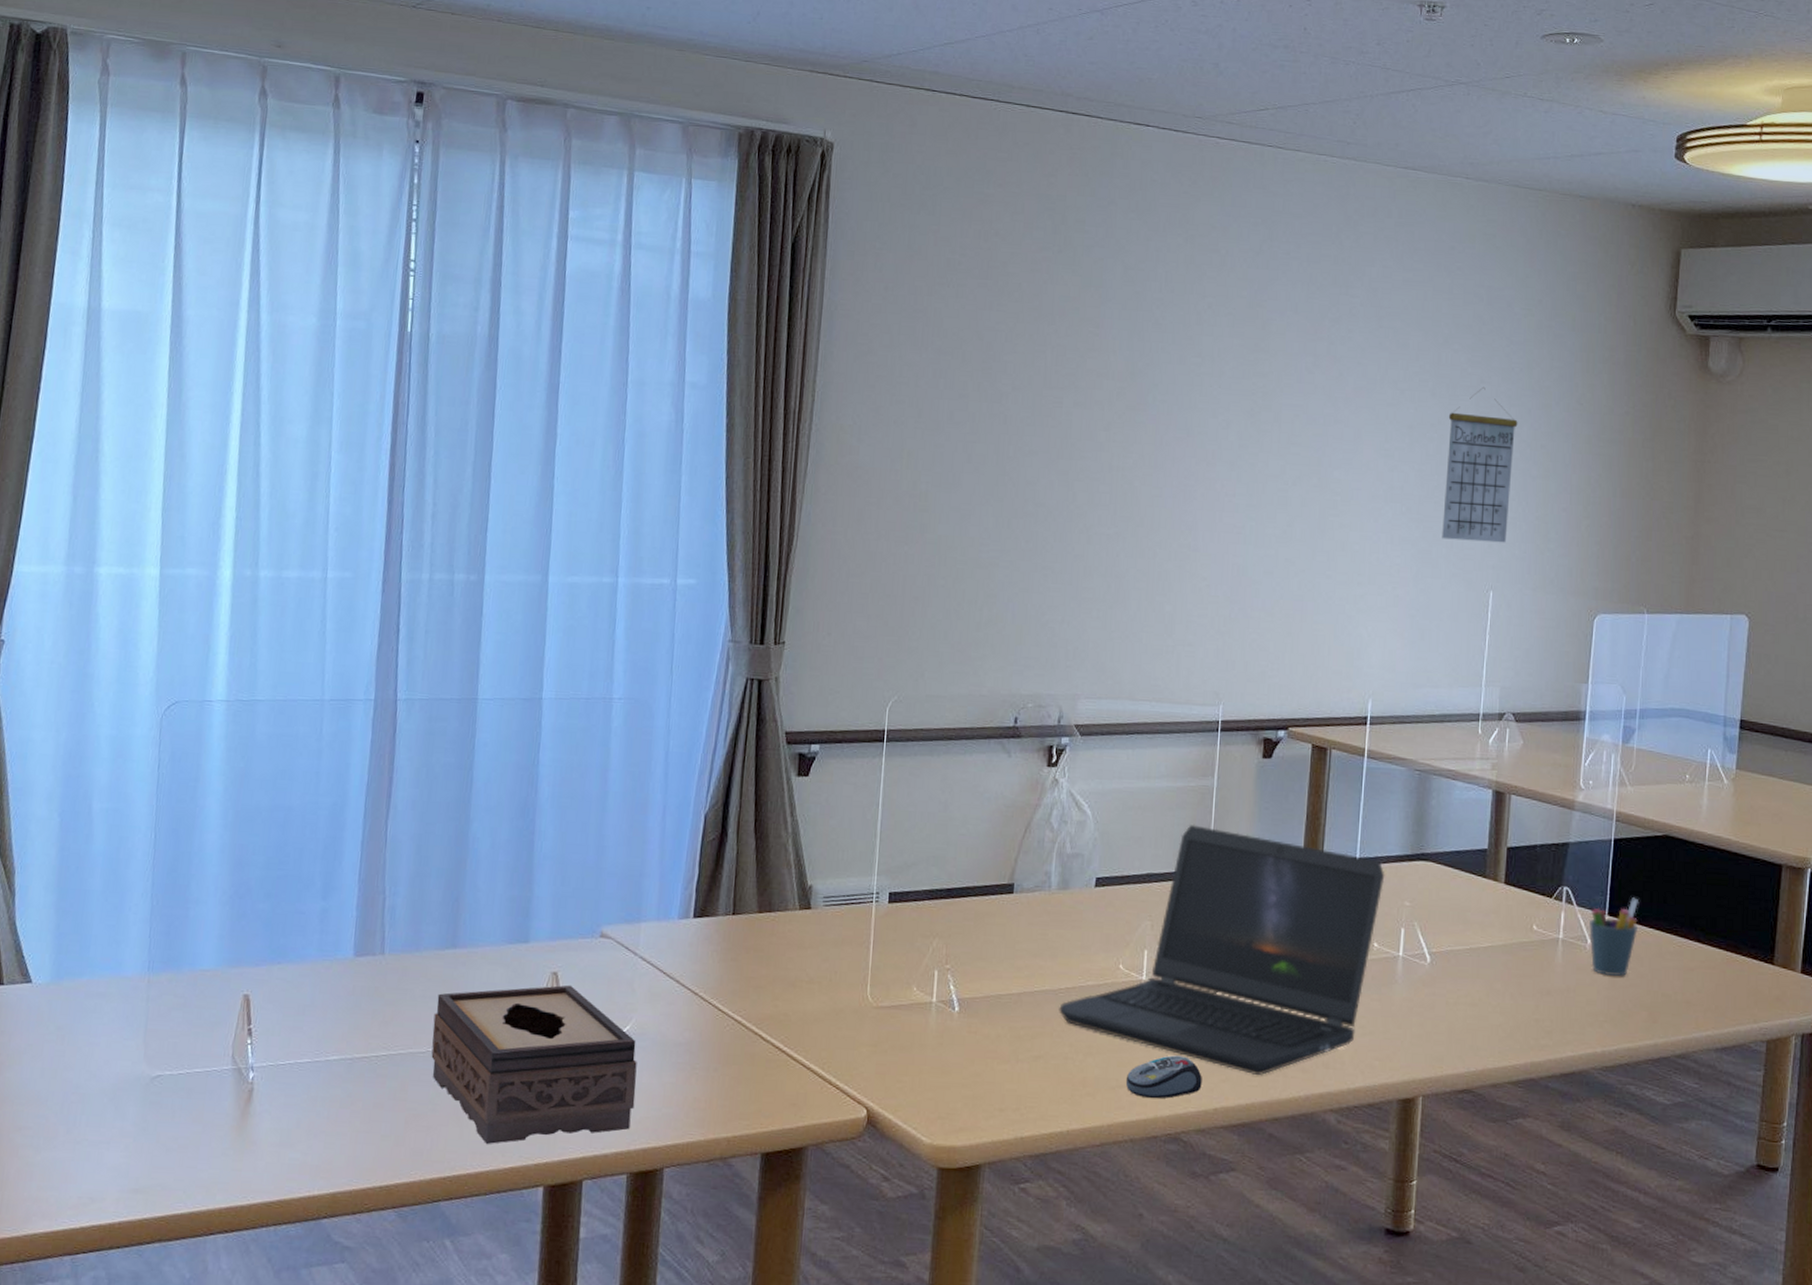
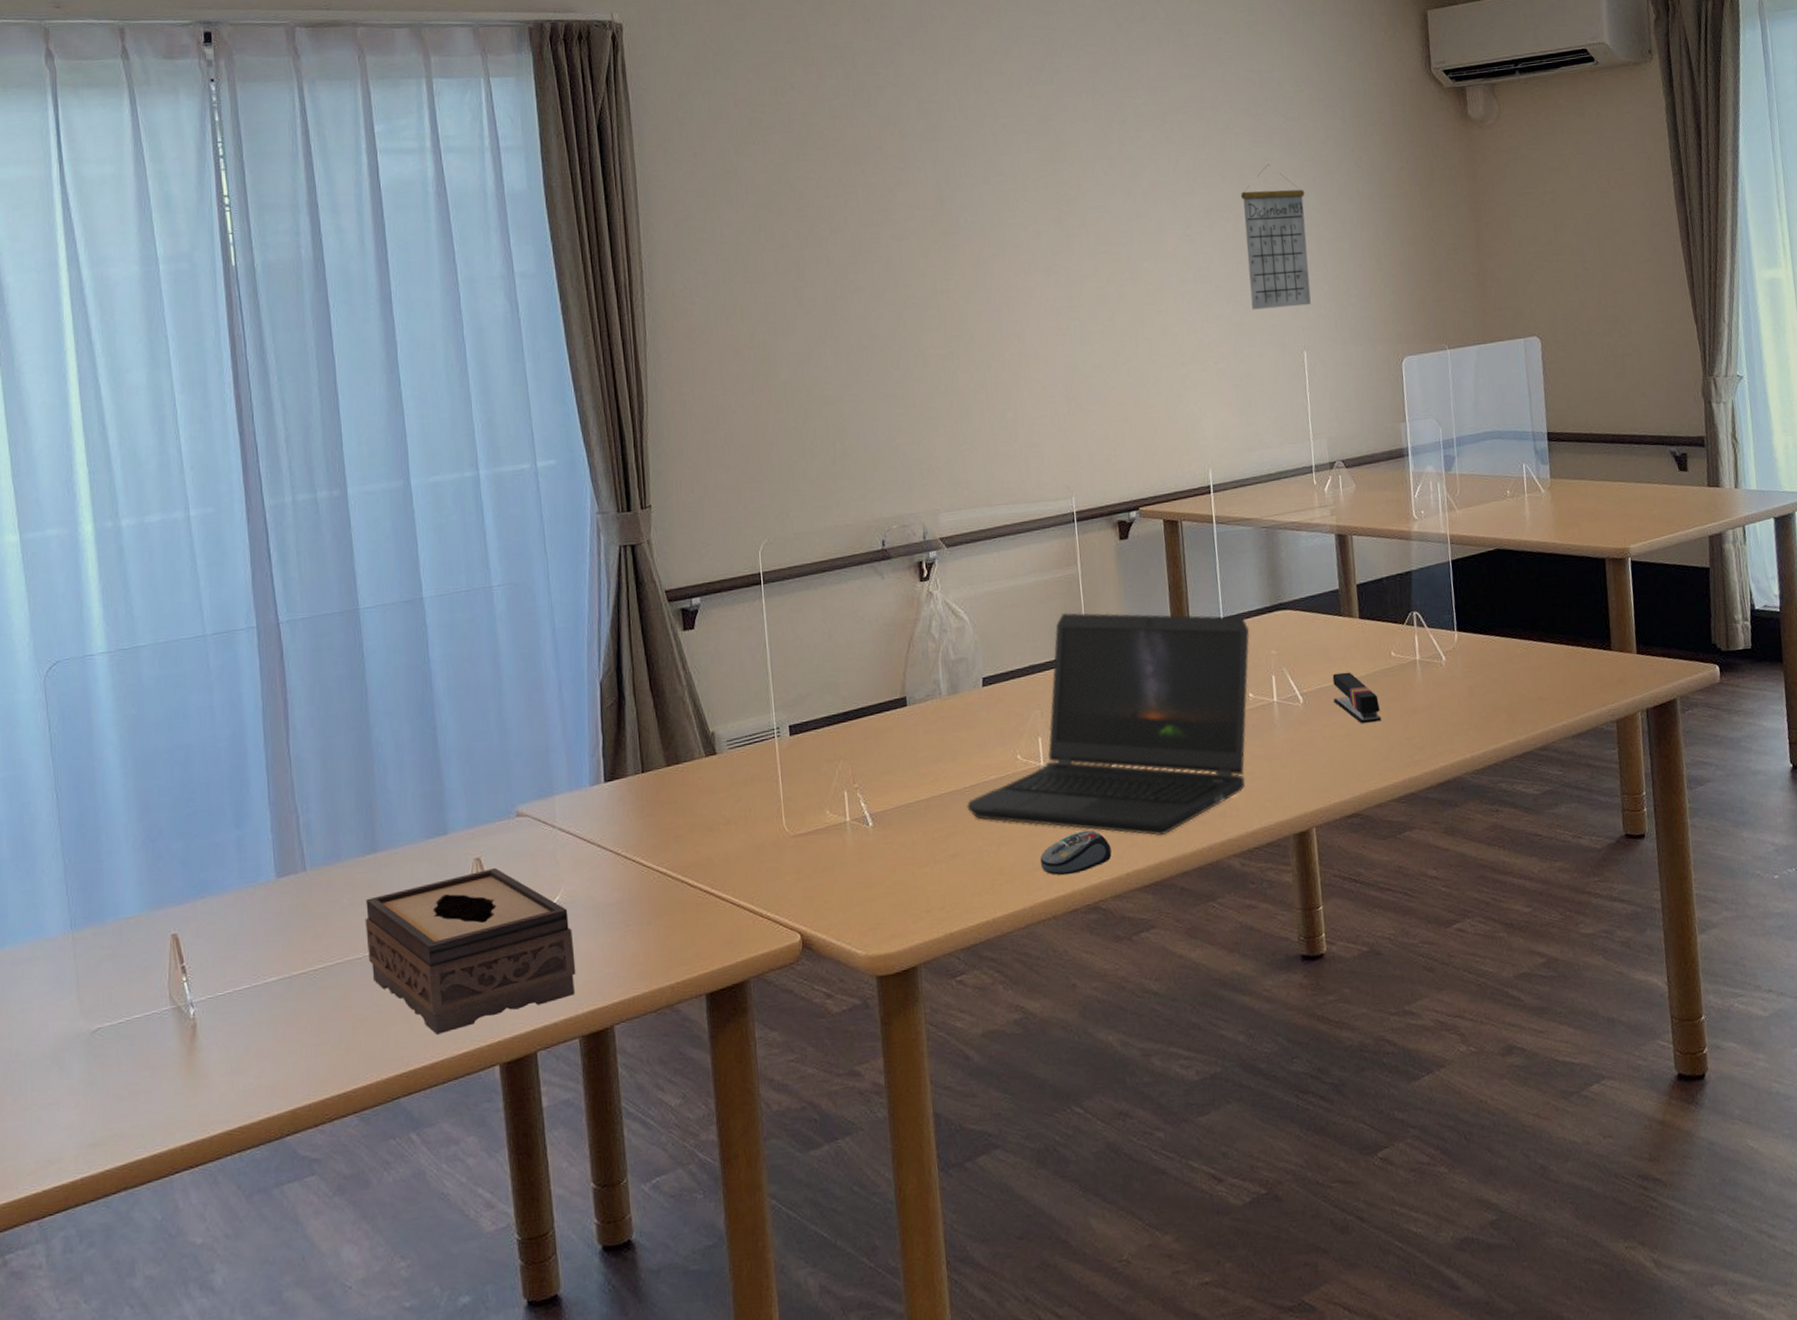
stapler: none [1463,937,1512,996] -> present [1332,672,1381,723]
pen holder: present [1589,897,1640,976] -> none [1441,611,1486,687]

